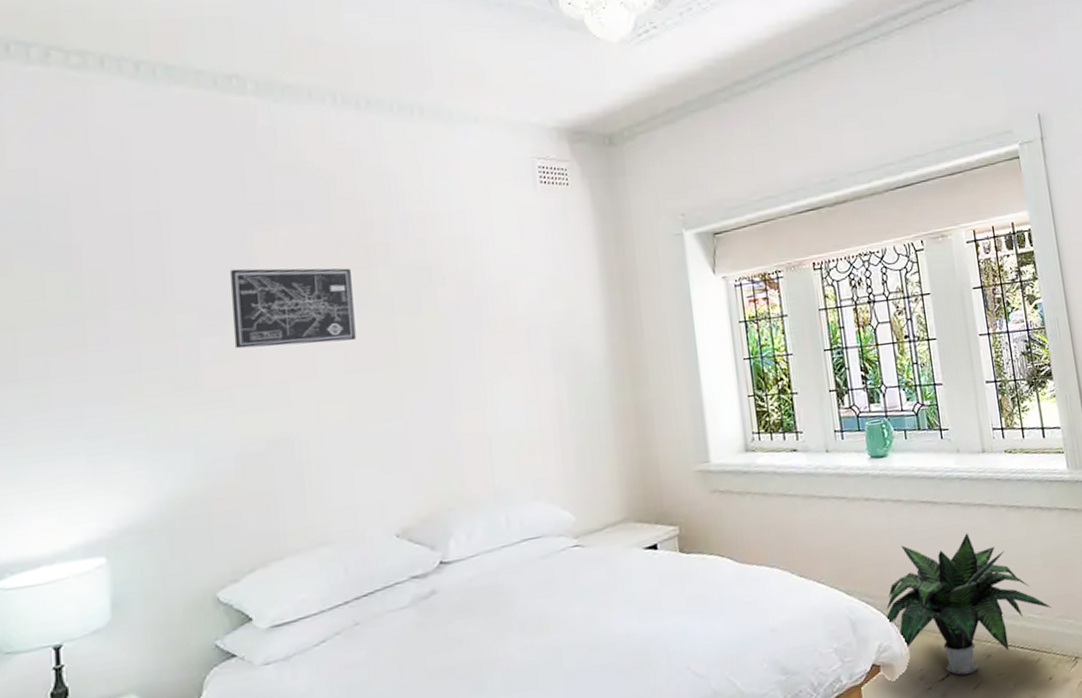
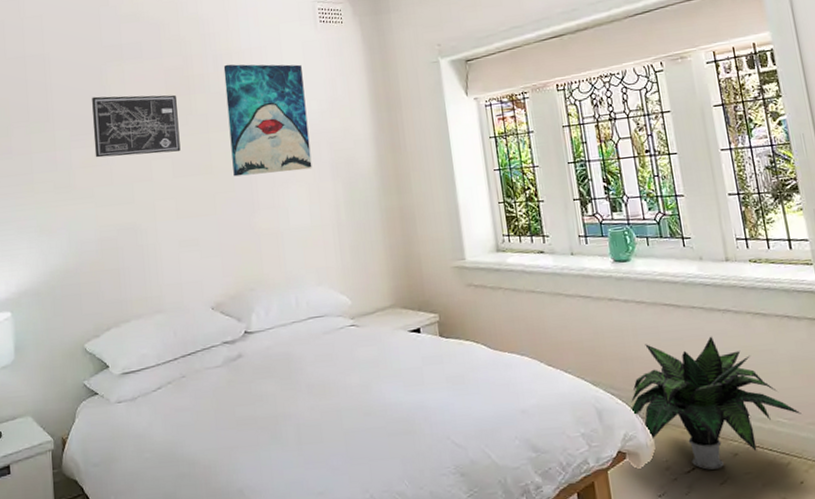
wall art: none [415,231,529,371] -> present [223,64,312,177]

